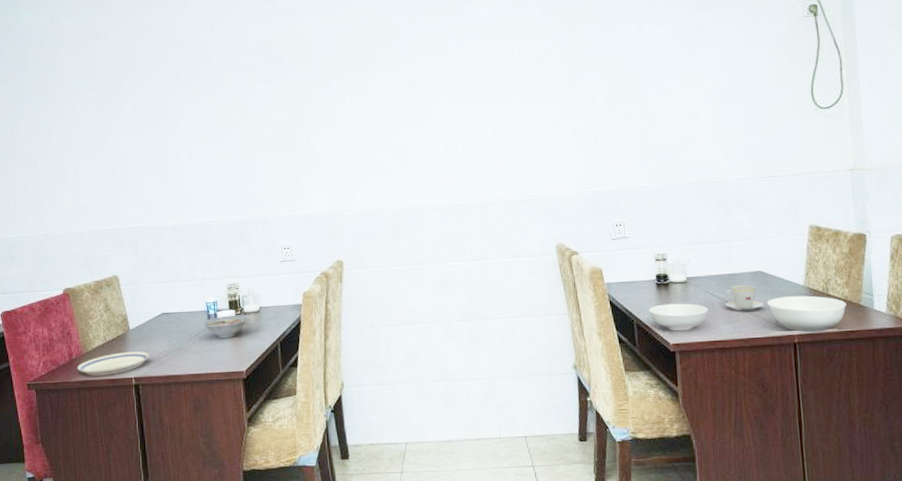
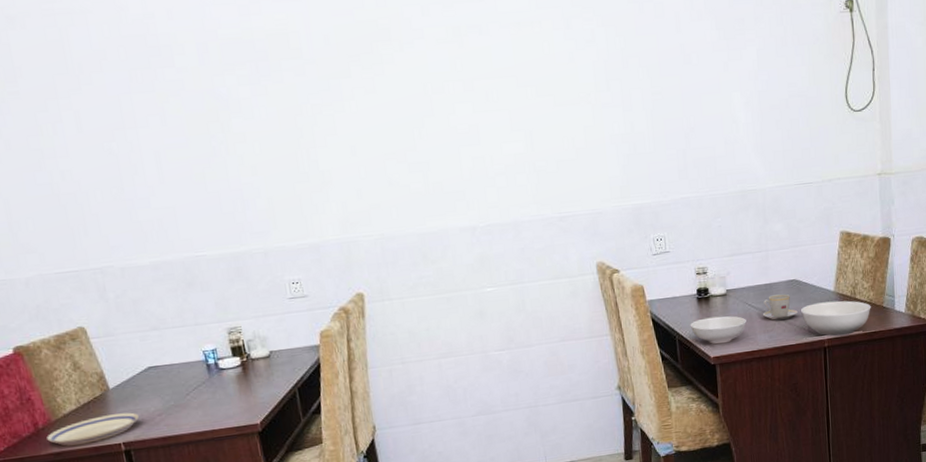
soup bowl: present [201,314,250,339] -> none [199,361,259,391]

